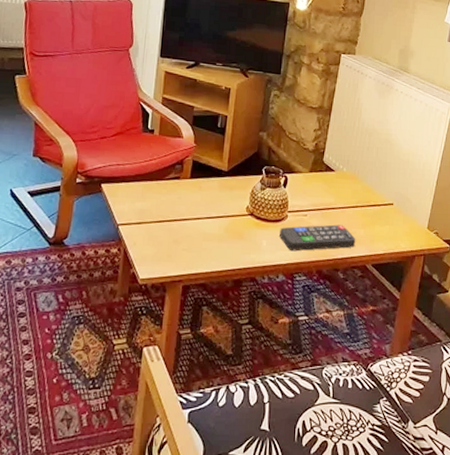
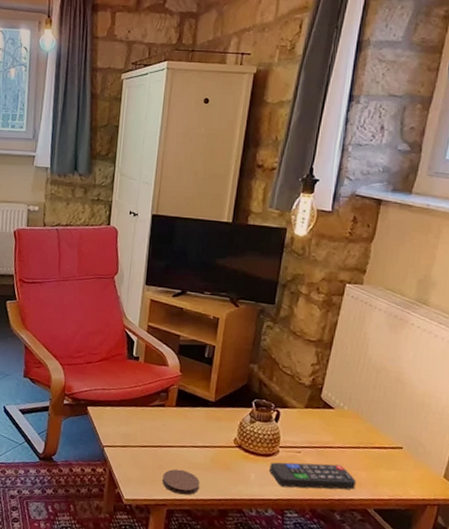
coaster: none [178,242,214,269] -> present [162,469,200,495]

